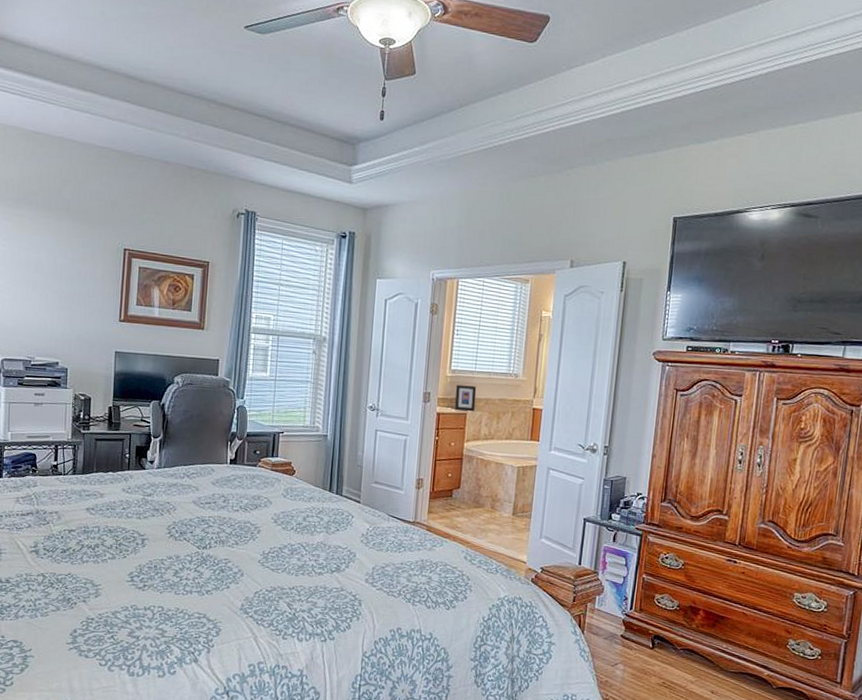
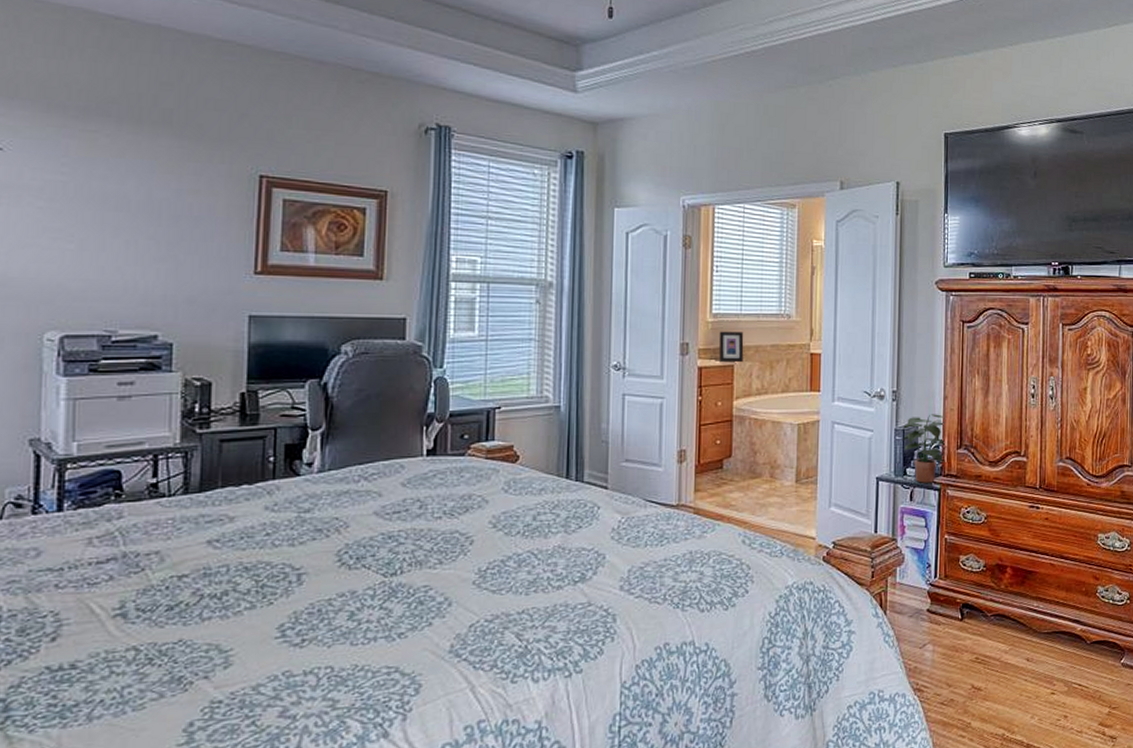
potted plant: none [610,469,652,529] -> present [902,414,947,483]

